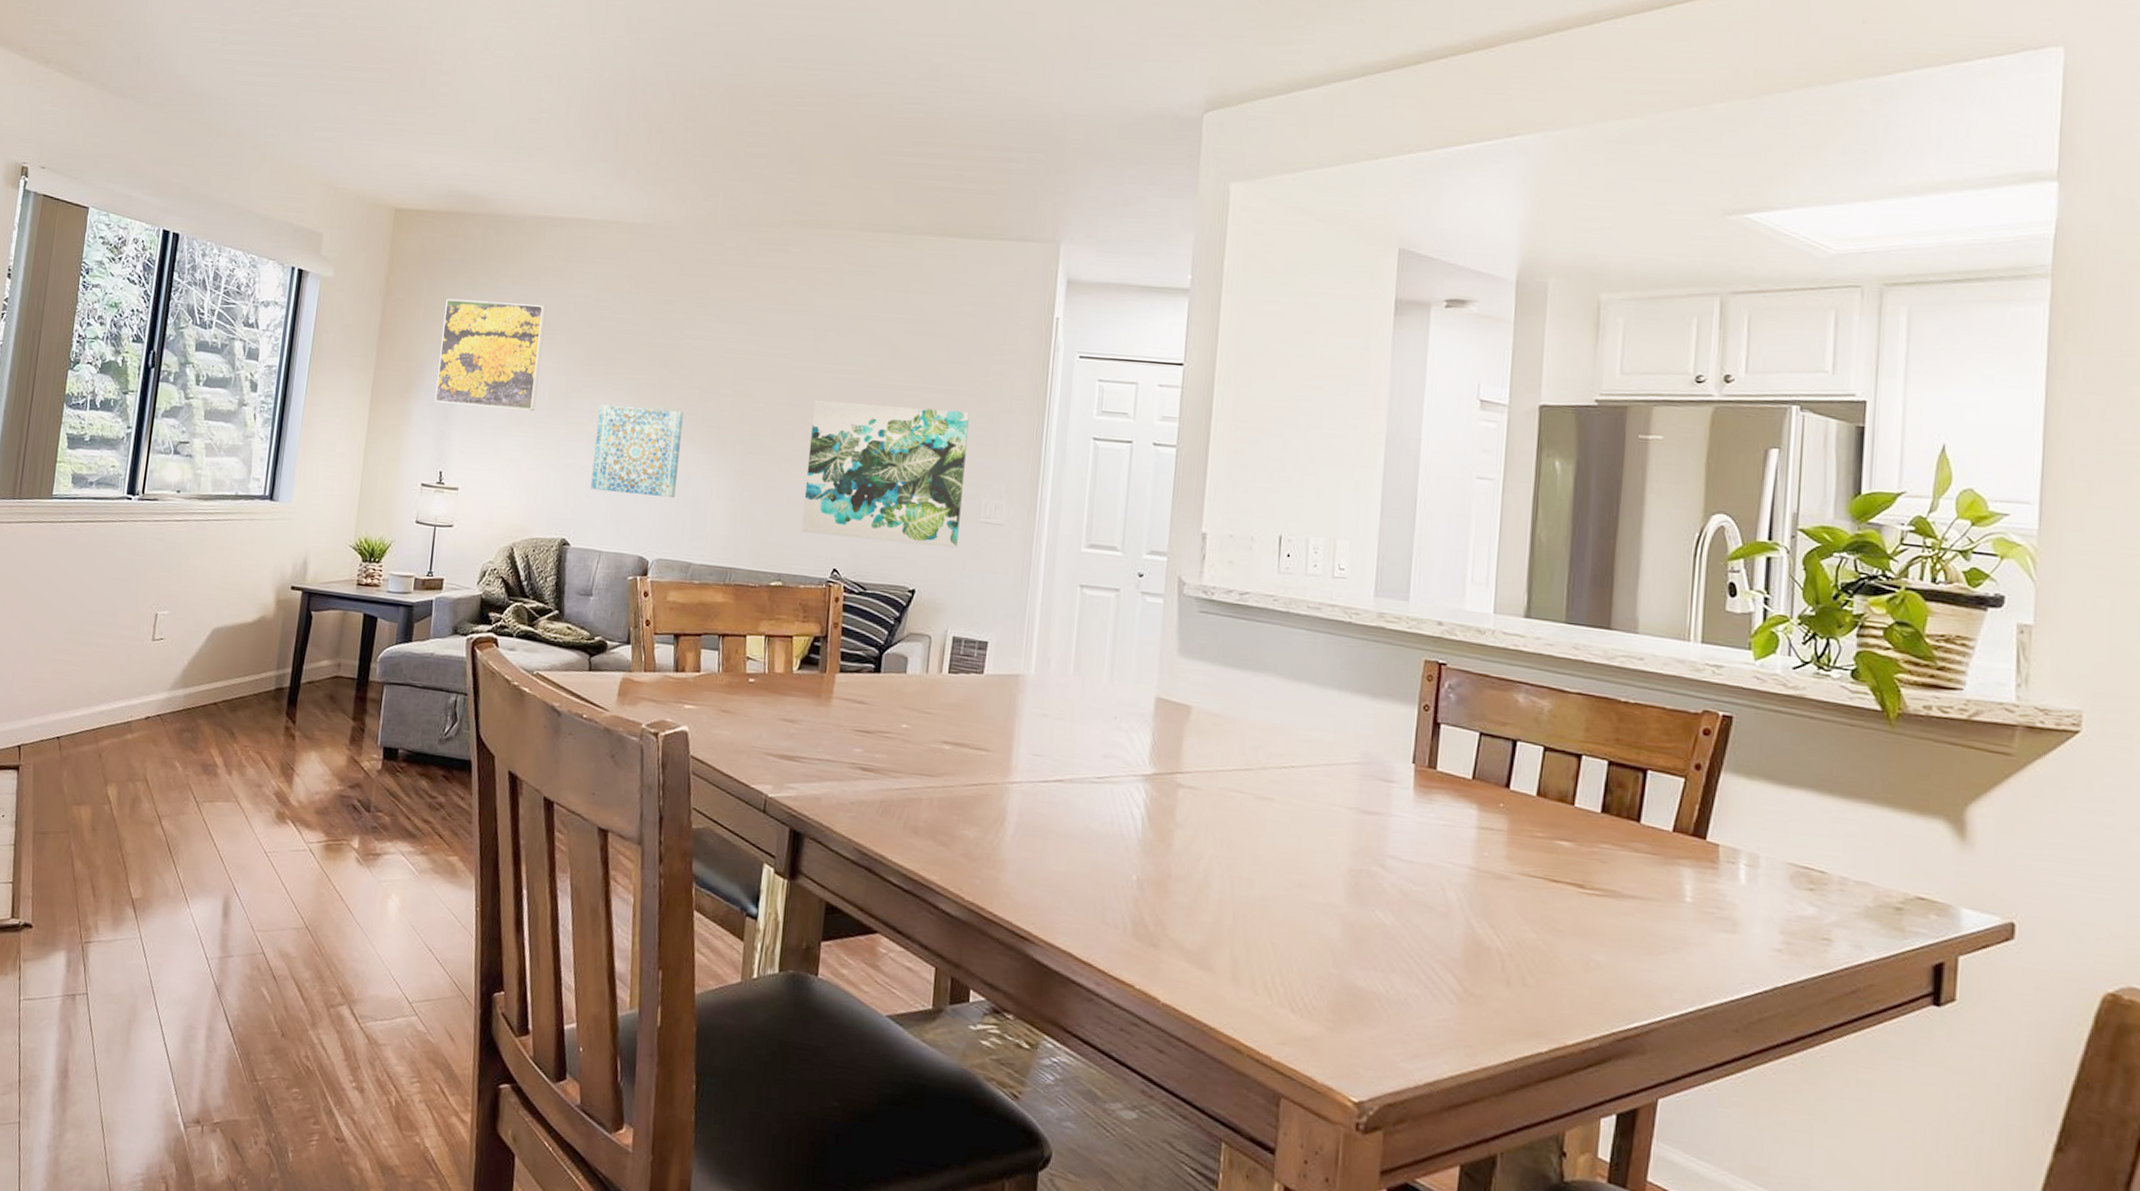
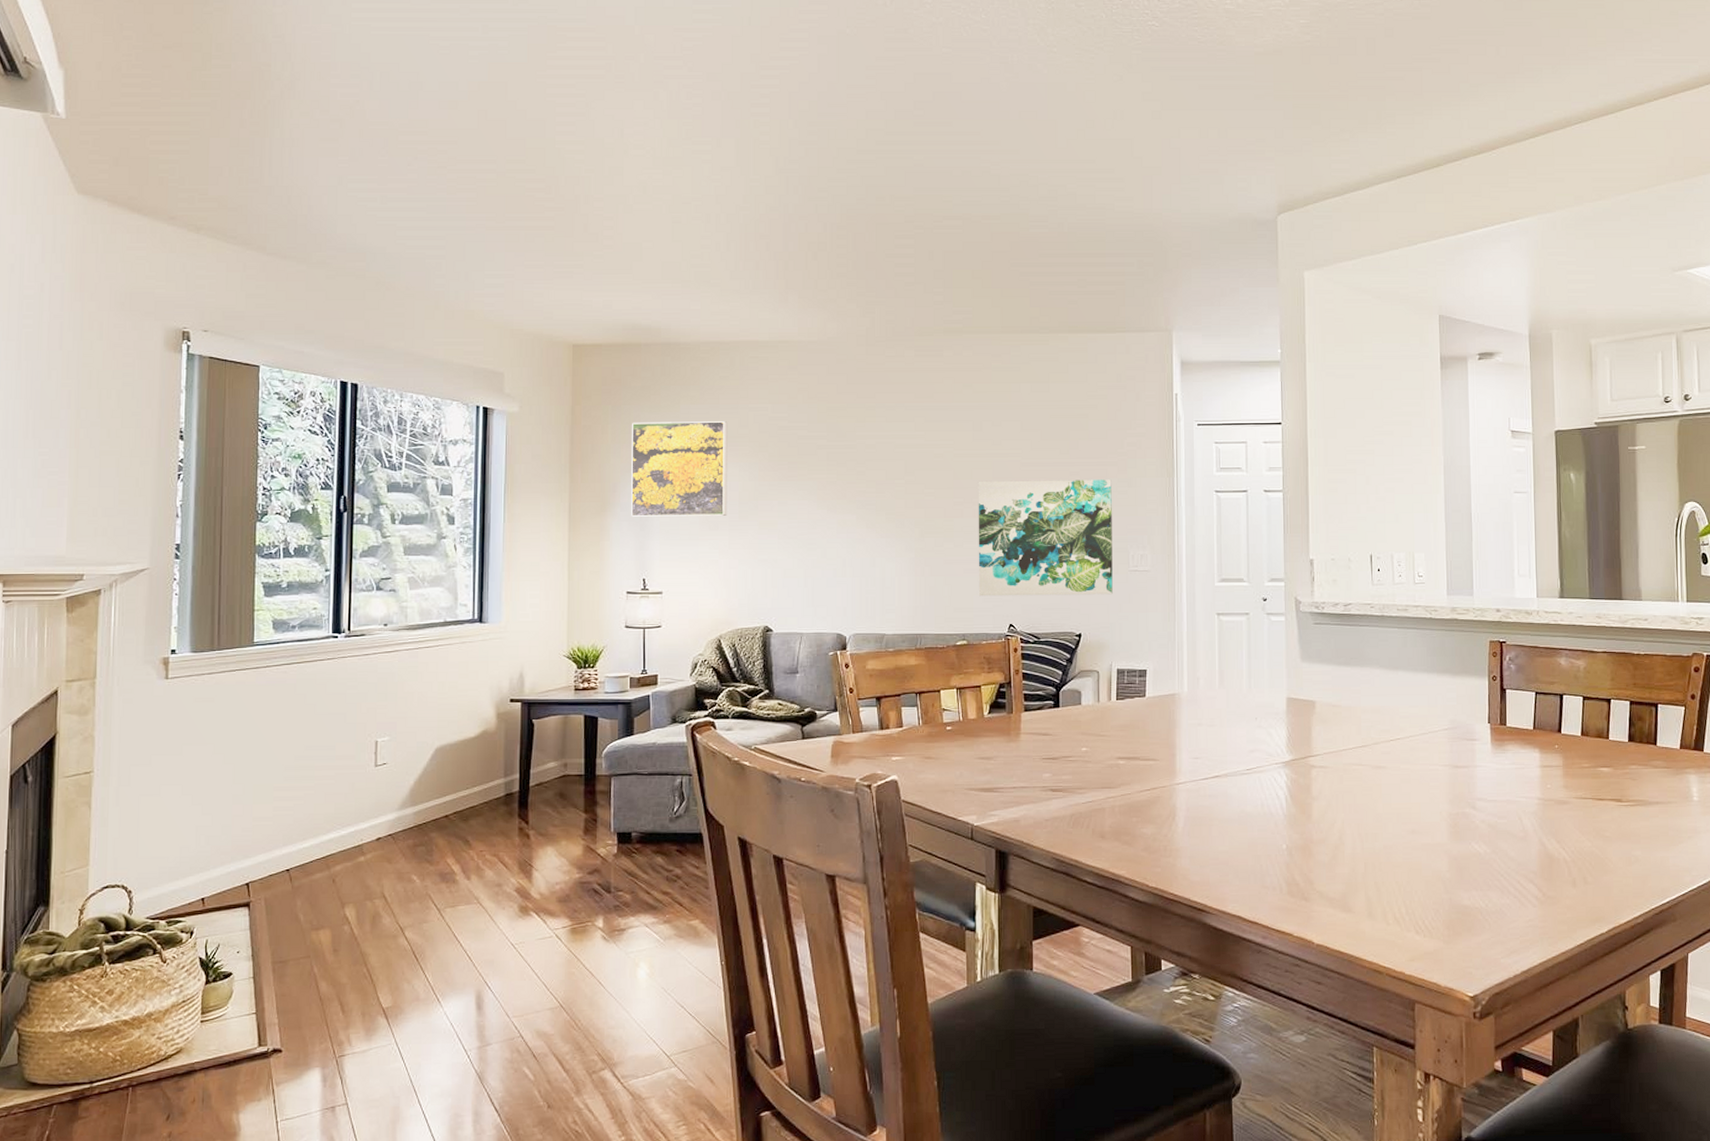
wall art: present [590,404,683,497] -> none [786,502,863,579]

